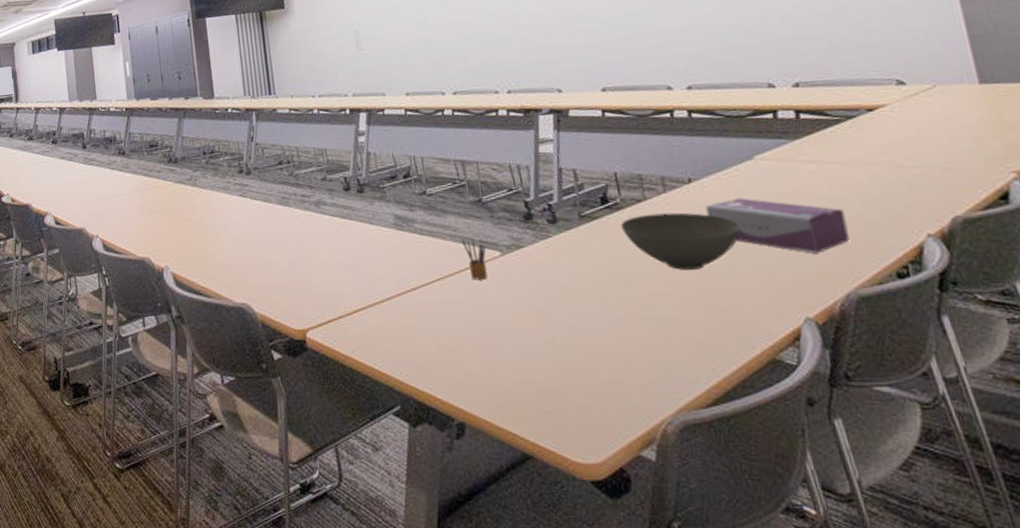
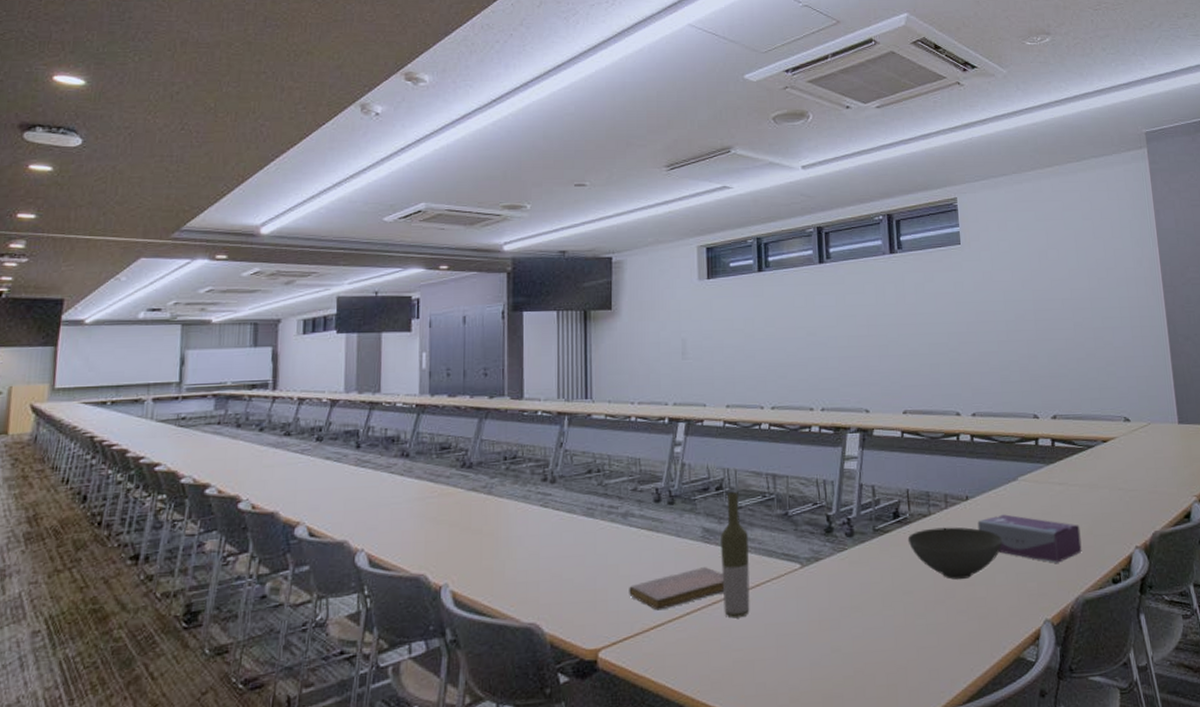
notebook: none [328,254,423,295] -> present [629,567,725,611]
bottle: none [413,179,451,305] -> present [721,492,750,619]
pencil box: present [461,239,488,280] -> none [765,551,788,593]

